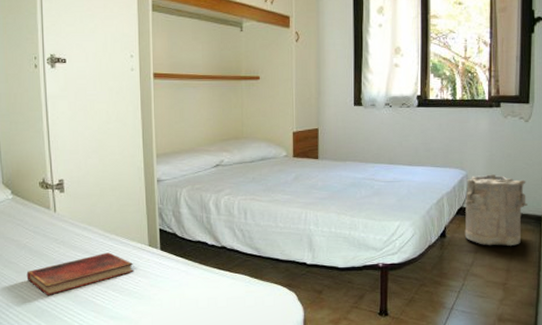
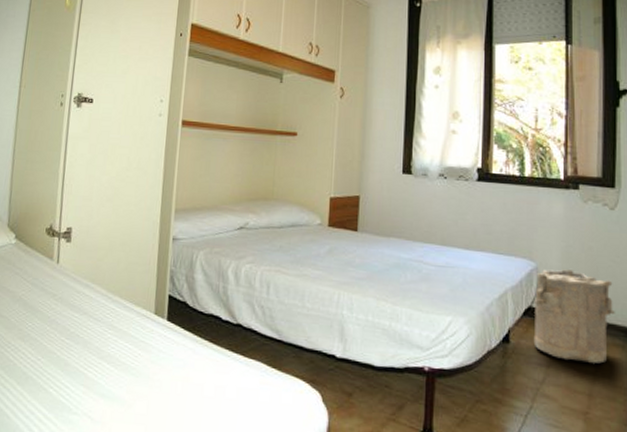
diary: present [26,252,134,296] -> none [16,316,135,361]

